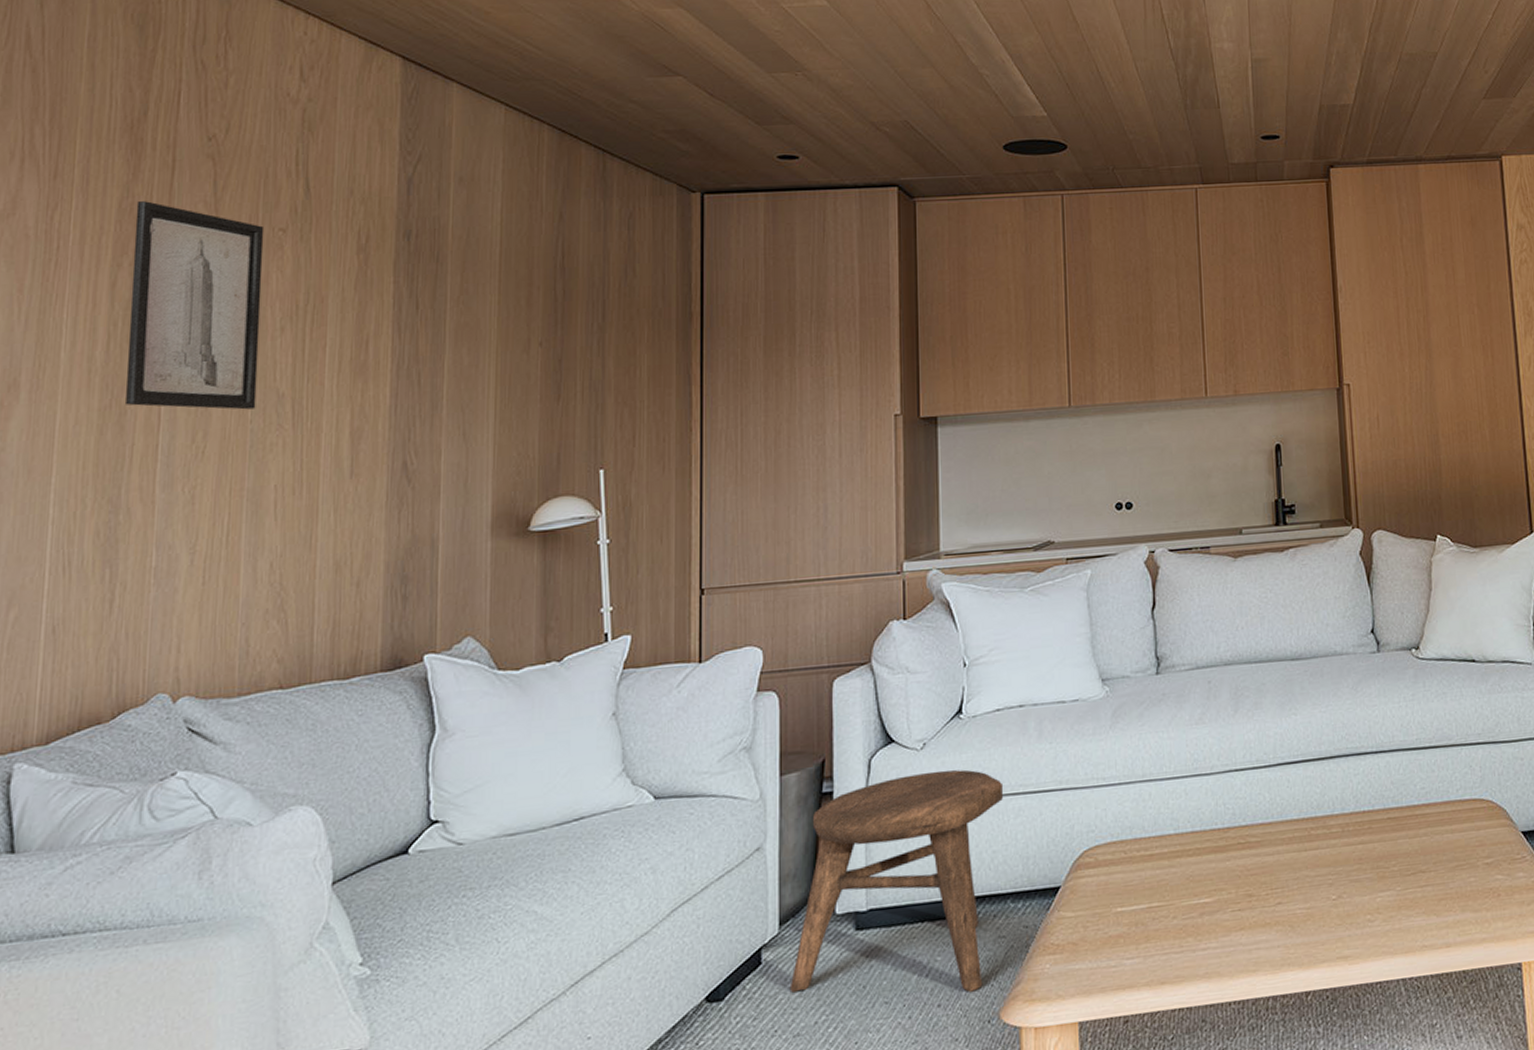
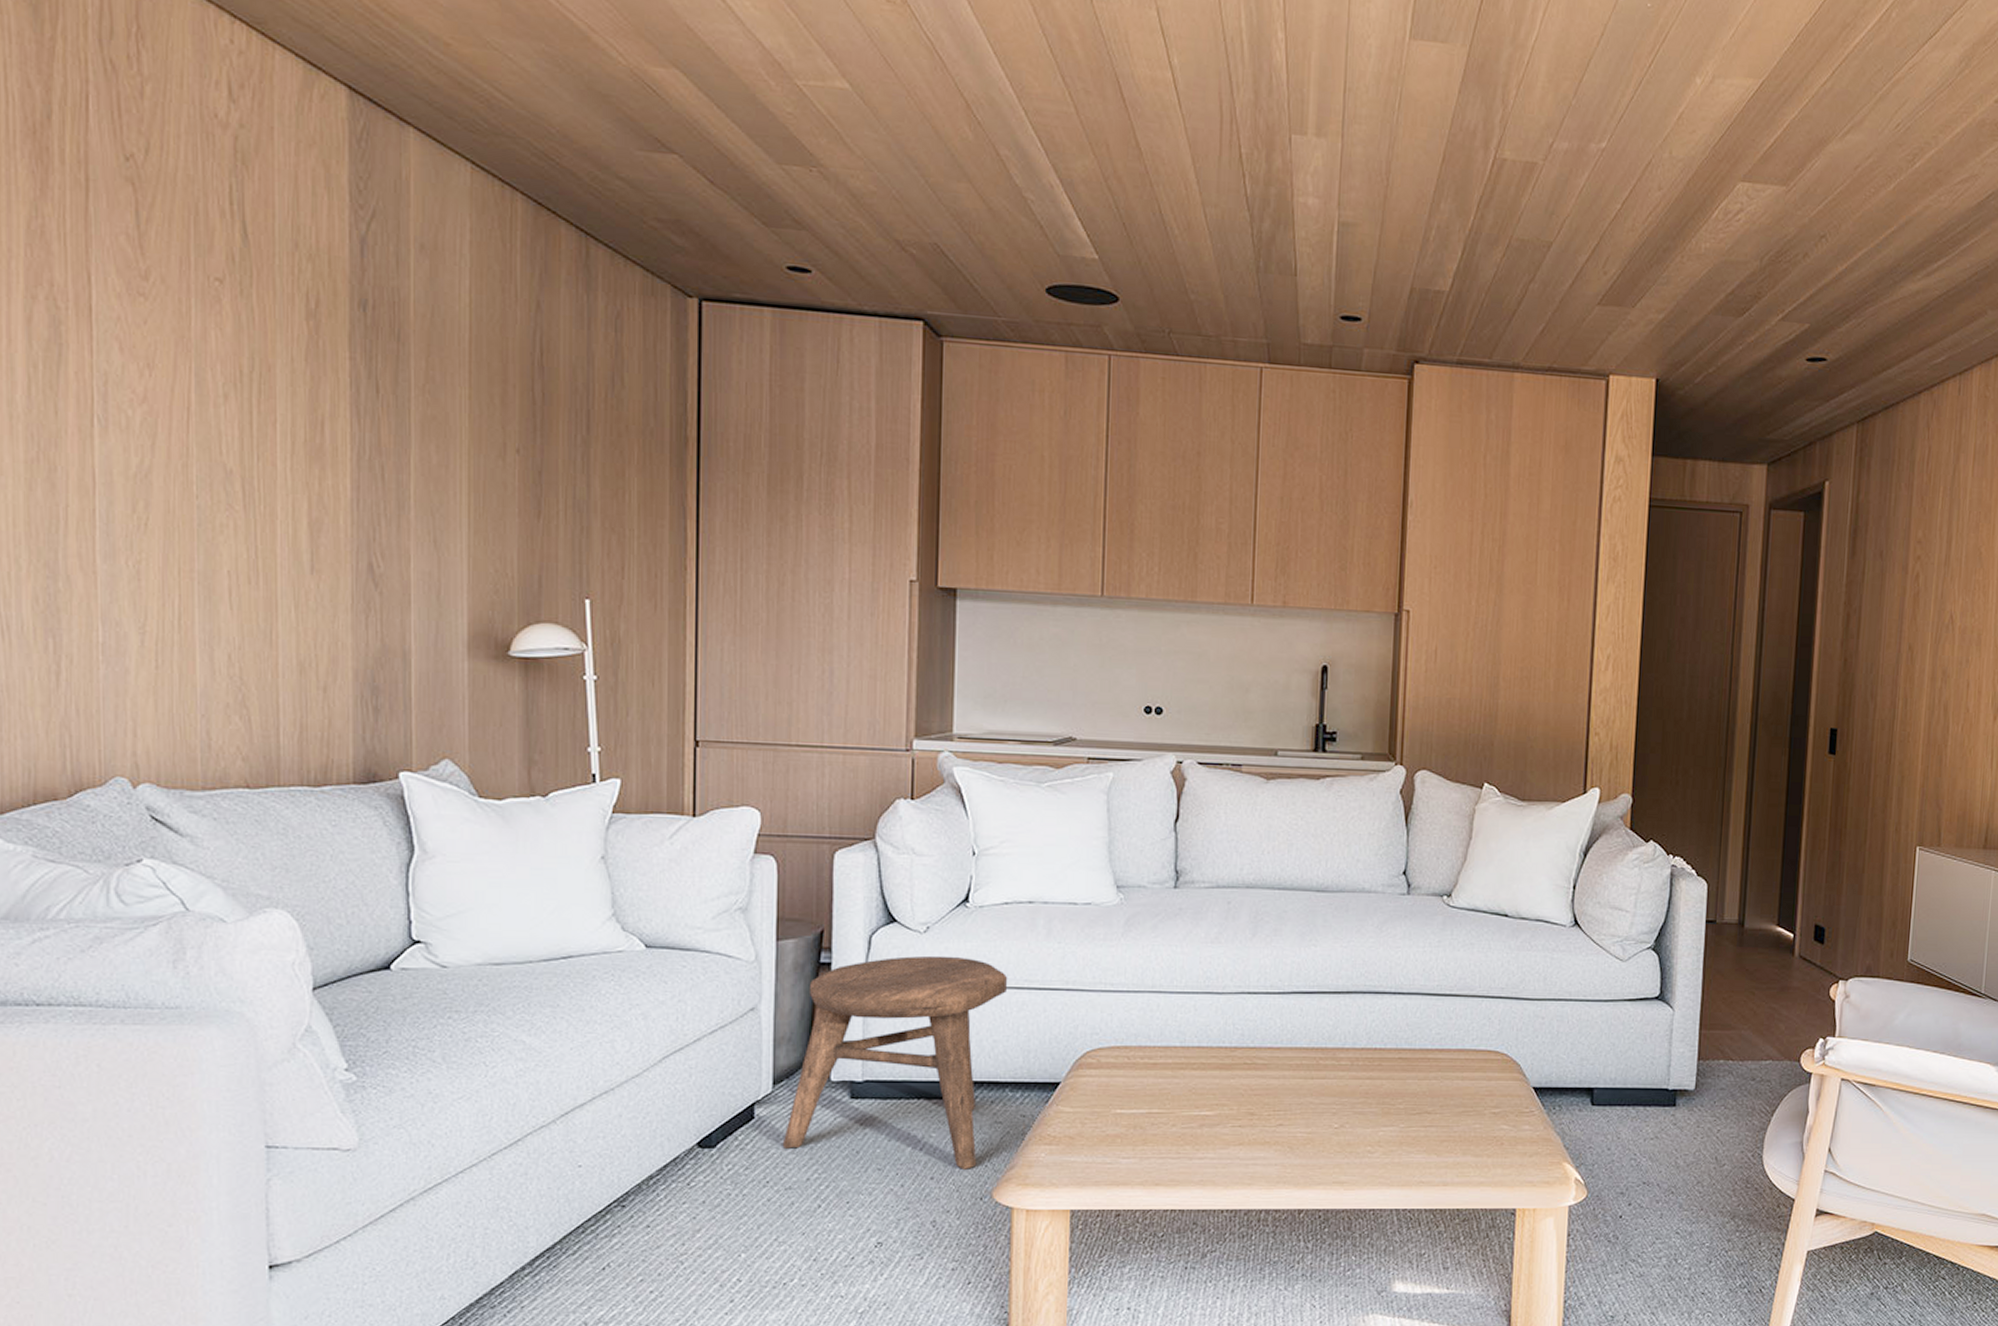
wall art: present [125,201,265,410] -> none [47,224,201,484]

